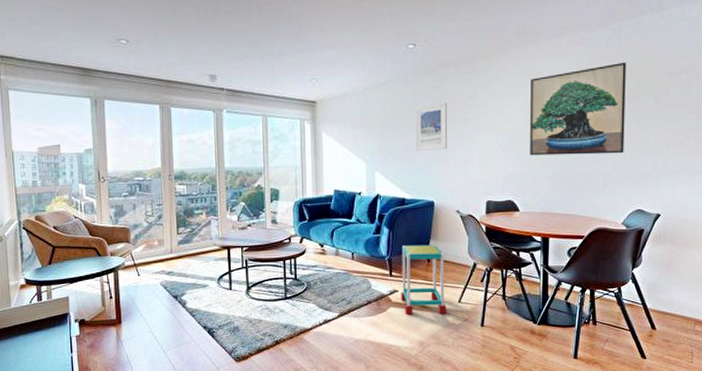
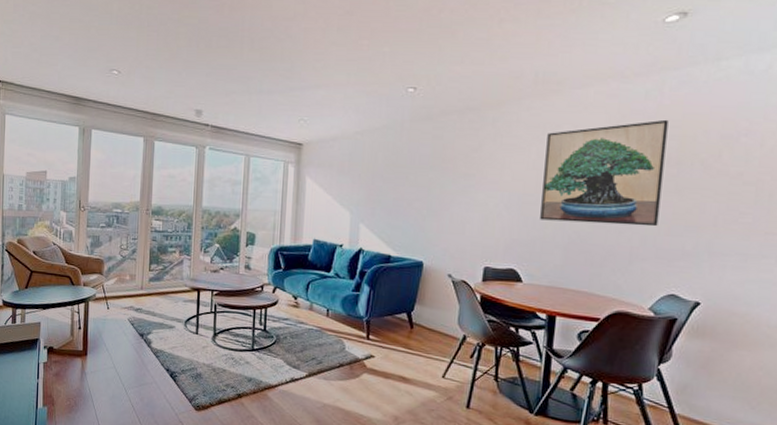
side table: present [401,245,446,315] -> none [377,307,430,389]
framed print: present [415,102,447,150] -> none [407,153,447,206]

